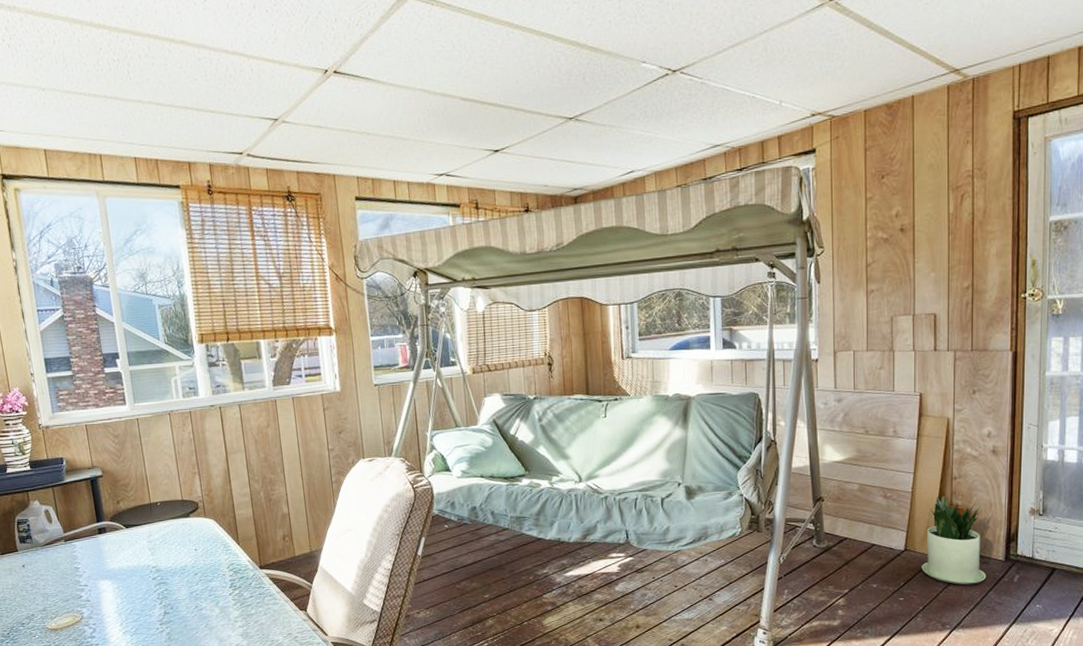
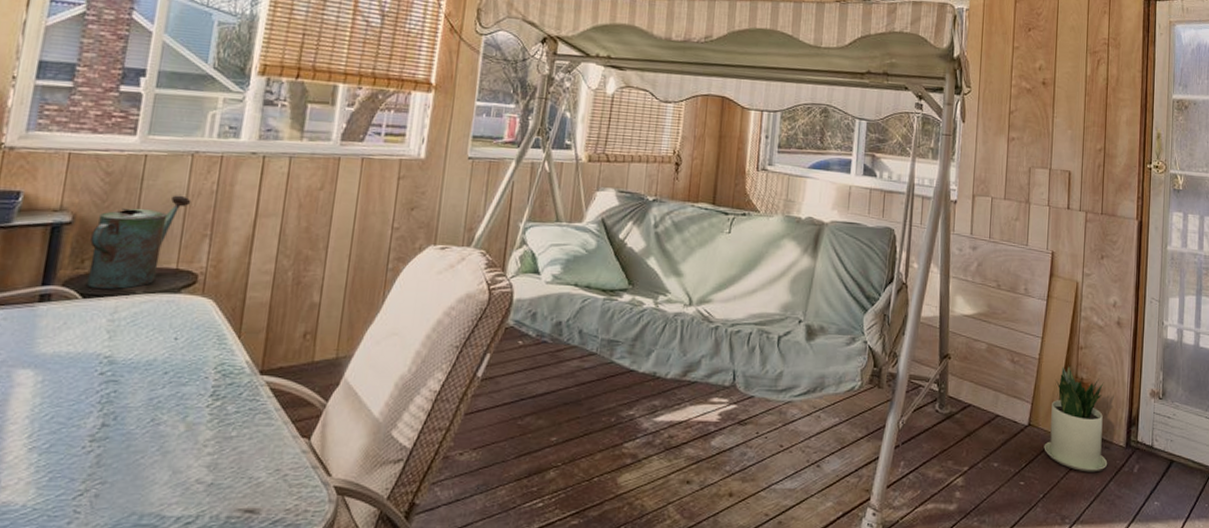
watering can: none [118,445,179,520] -> present [85,195,192,289]

